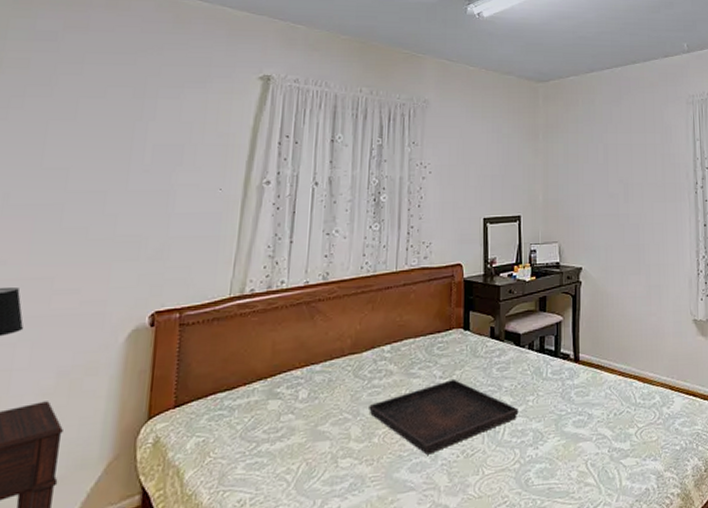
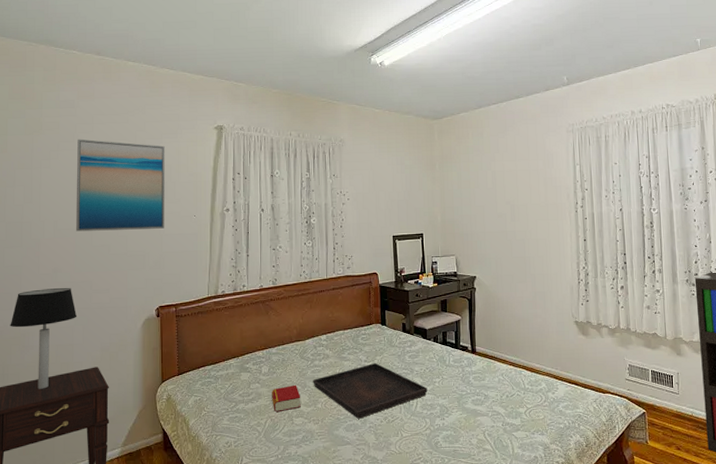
wall art: none [37,82,186,208] -> present [75,139,165,232]
book: none [309,413,351,453] -> present [272,384,301,413]

